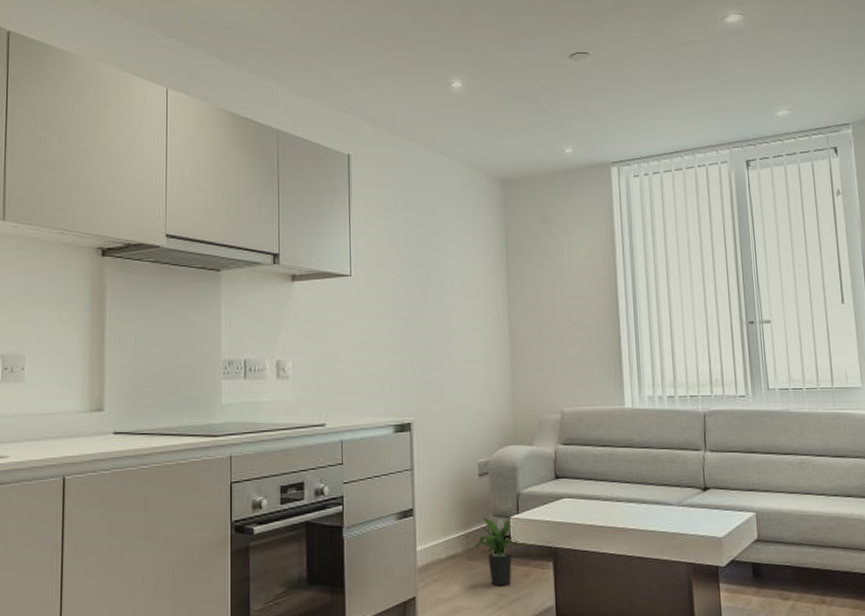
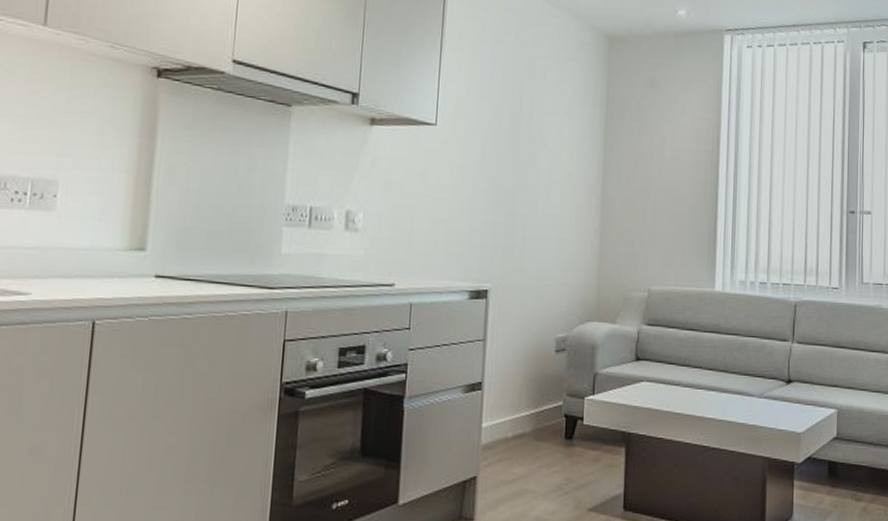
potted plant: present [473,517,528,587] -> none [543,396,601,470]

